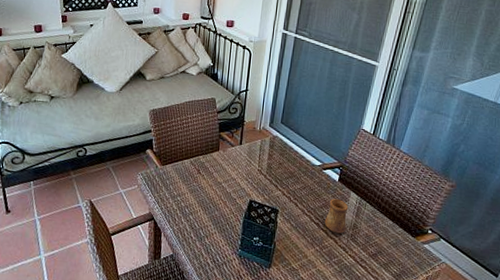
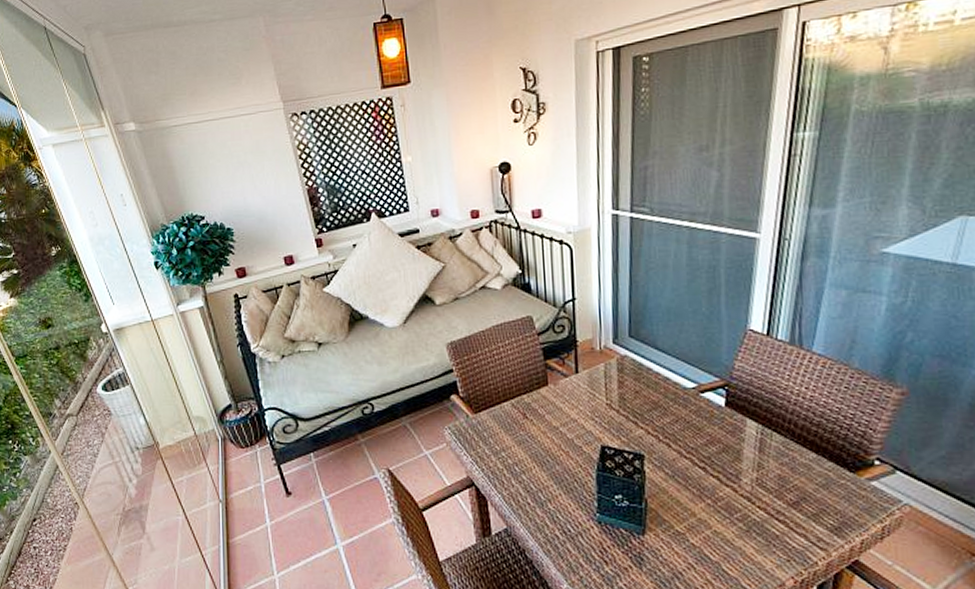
cup: present [324,198,349,234] -> none [713,431,749,479]

